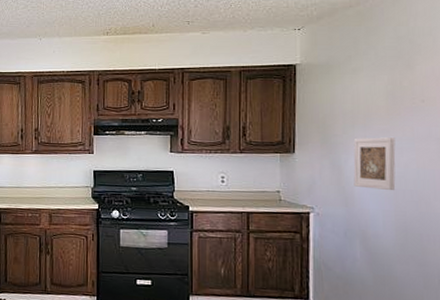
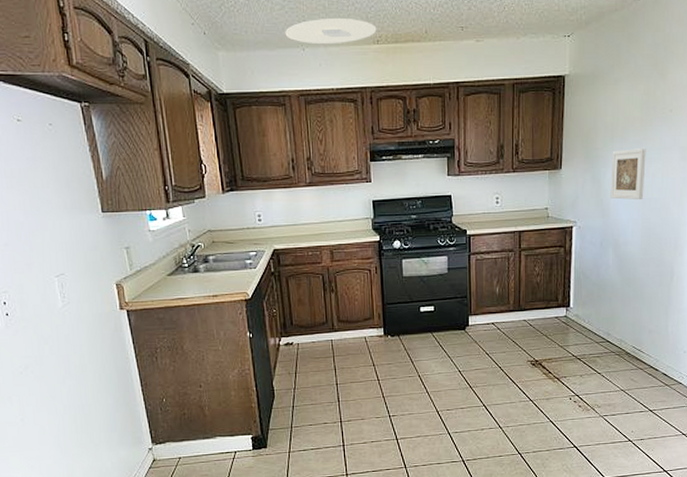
ceiling light: none [26,15,107,35] -> present [285,19,377,44]

